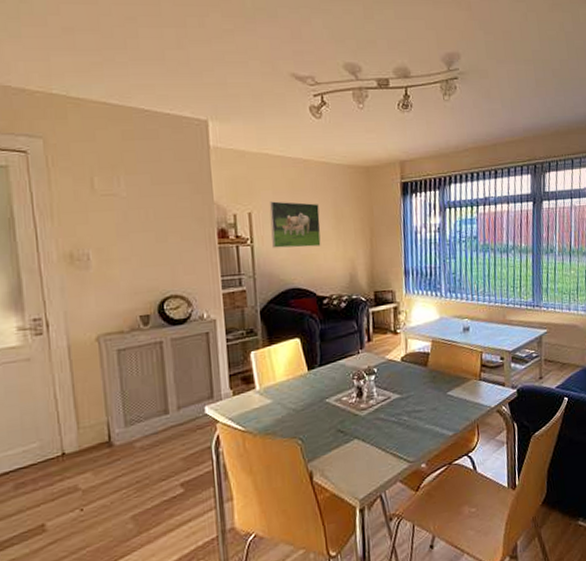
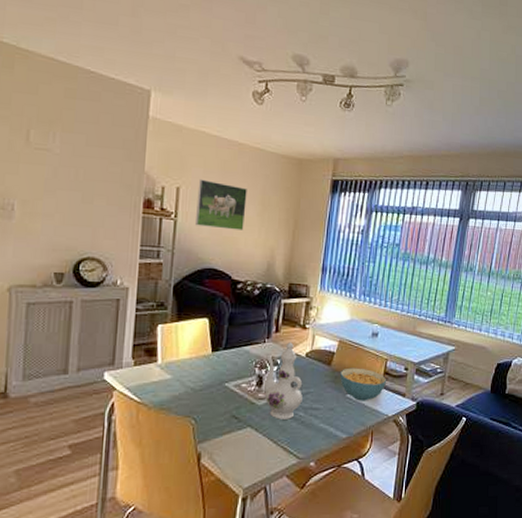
ewer: none [361,349,404,427] -> present [263,342,303,420]
cereal bowl: none [438,364,485,397] -> present [340,368,387,401]

